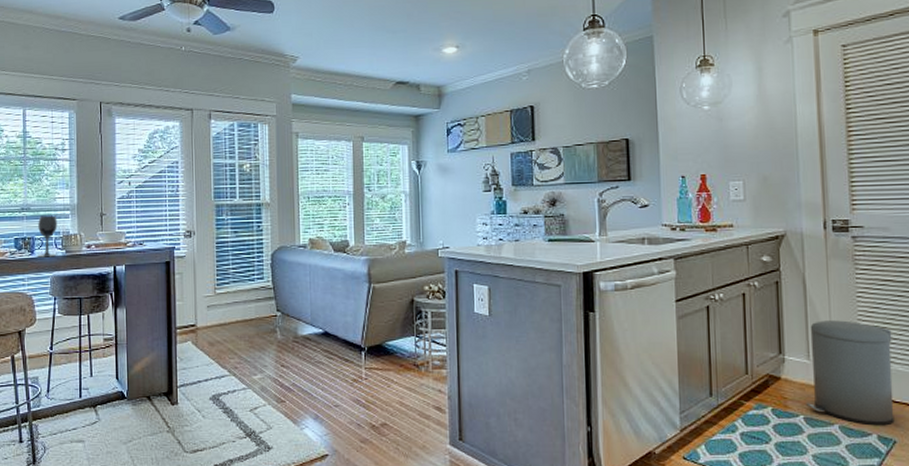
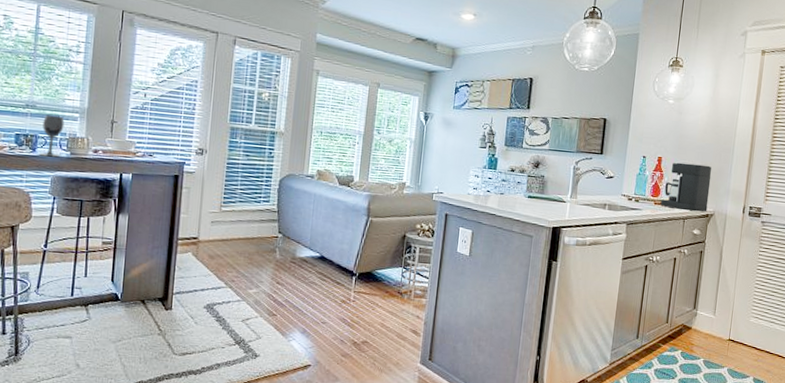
coffee maker: none [712,177,776,235] -> present [660,162,712,212]
pedal bin: present [806,320,895,426] -> none [706,285,777,371]

